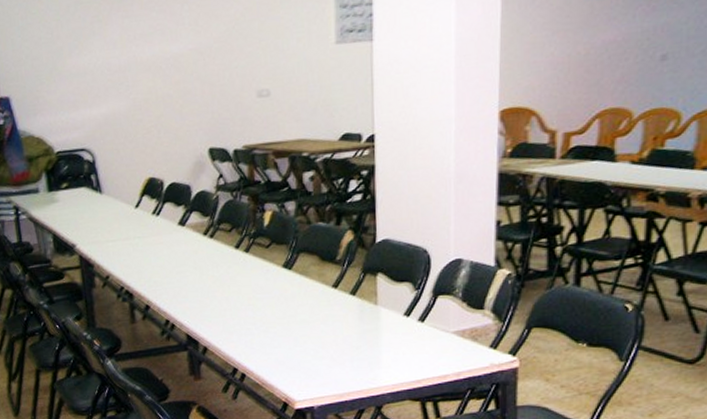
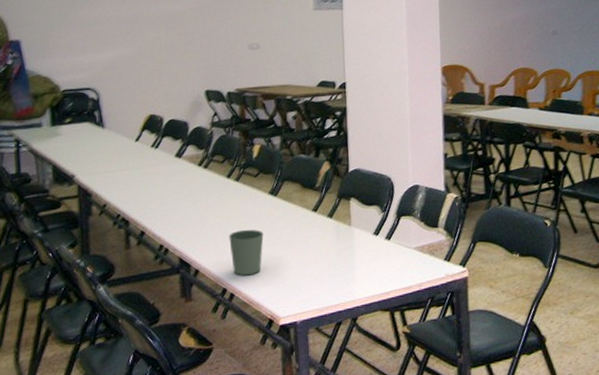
dixie cup: none [239,305,277,356] -> present [229,229,264,276]

